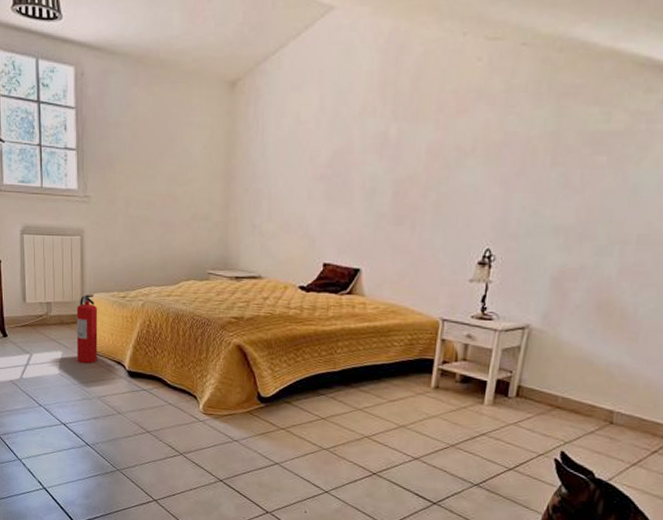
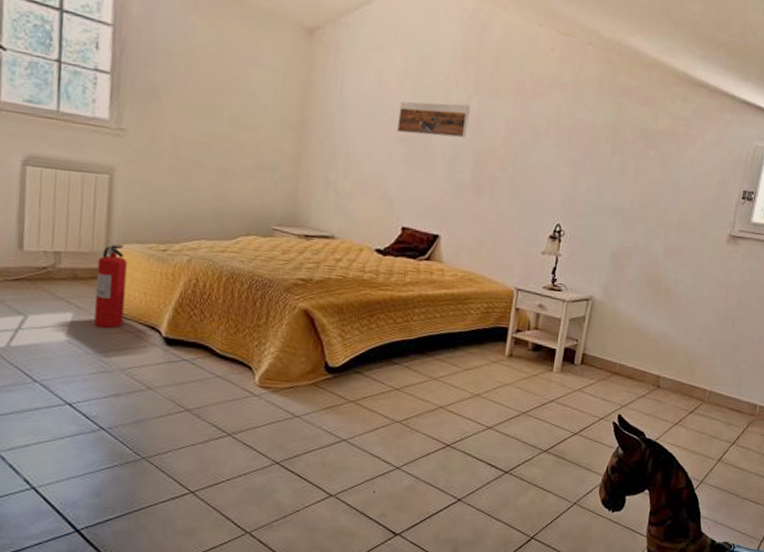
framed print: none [316,133,388,170] -> present [397,101,470,138]

